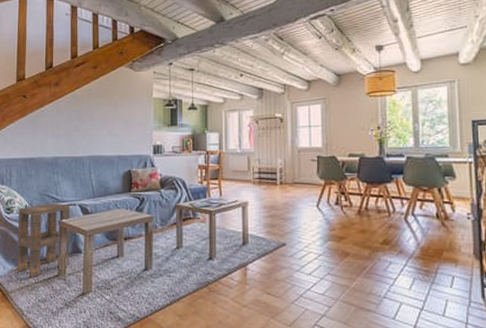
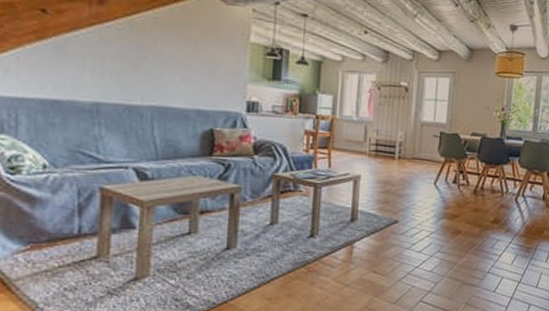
side table: present [17,202,70,279] -> none [28,163,120,261]

